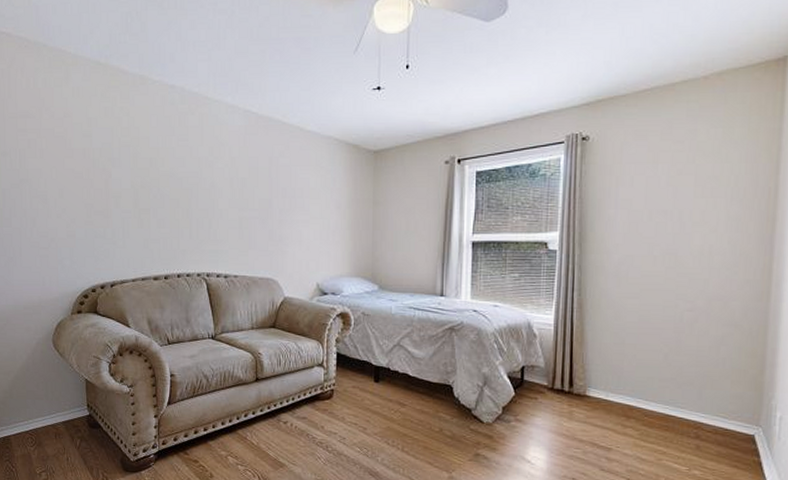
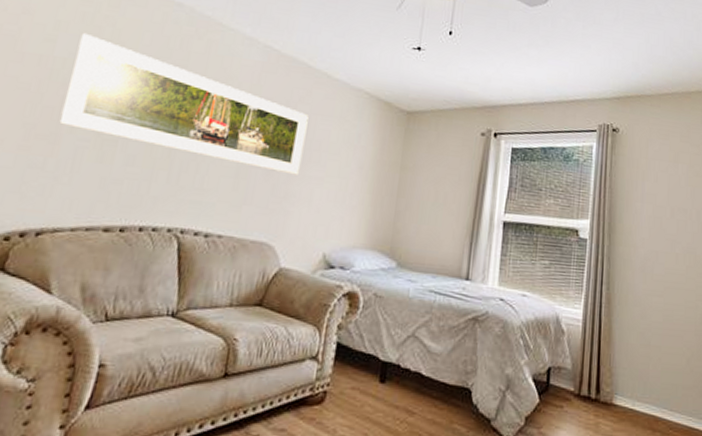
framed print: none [107,125,289,221] -> present [59,32,309,175]

